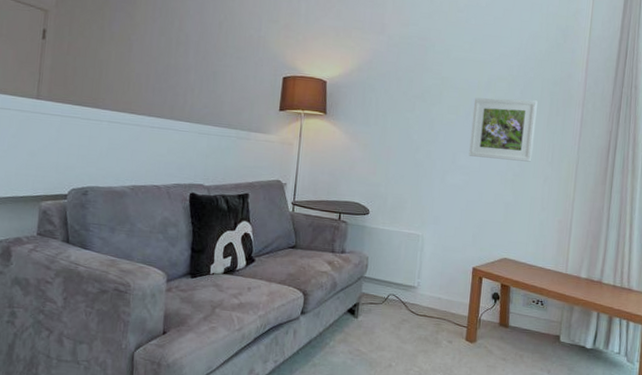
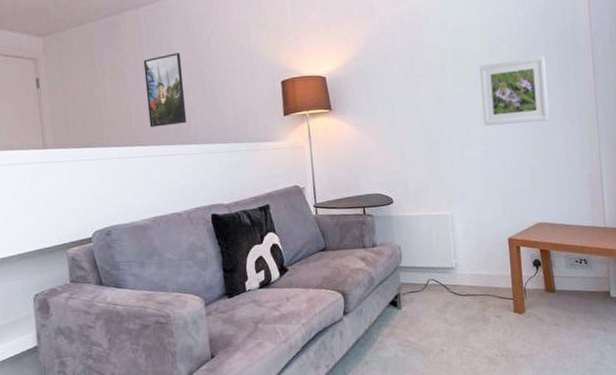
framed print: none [146,30,191,100] -> present [143,53,187,128]

